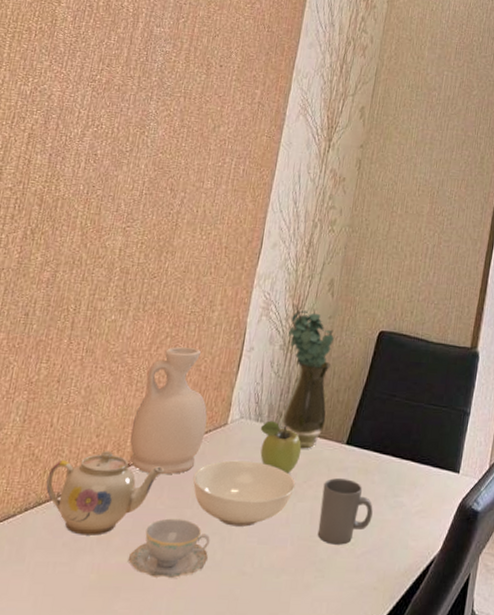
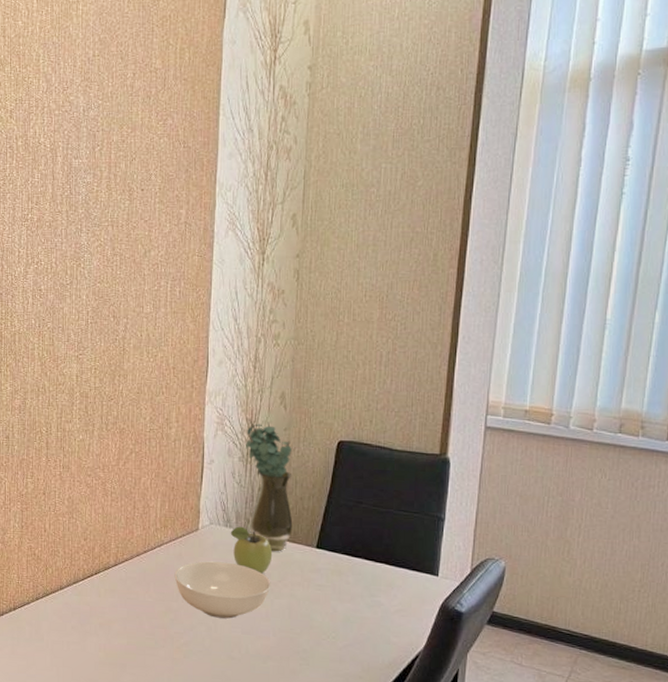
teapot: present [46,450,165,536] -> none [49,551,148,621]
teacup: present [129,518,210,579] -> none [129,609,198,660]
jug: present [130,347,208,475] -> none [114,461,179,573]
mug: present [317,478,373,545] -> none [298,579,350,638]

